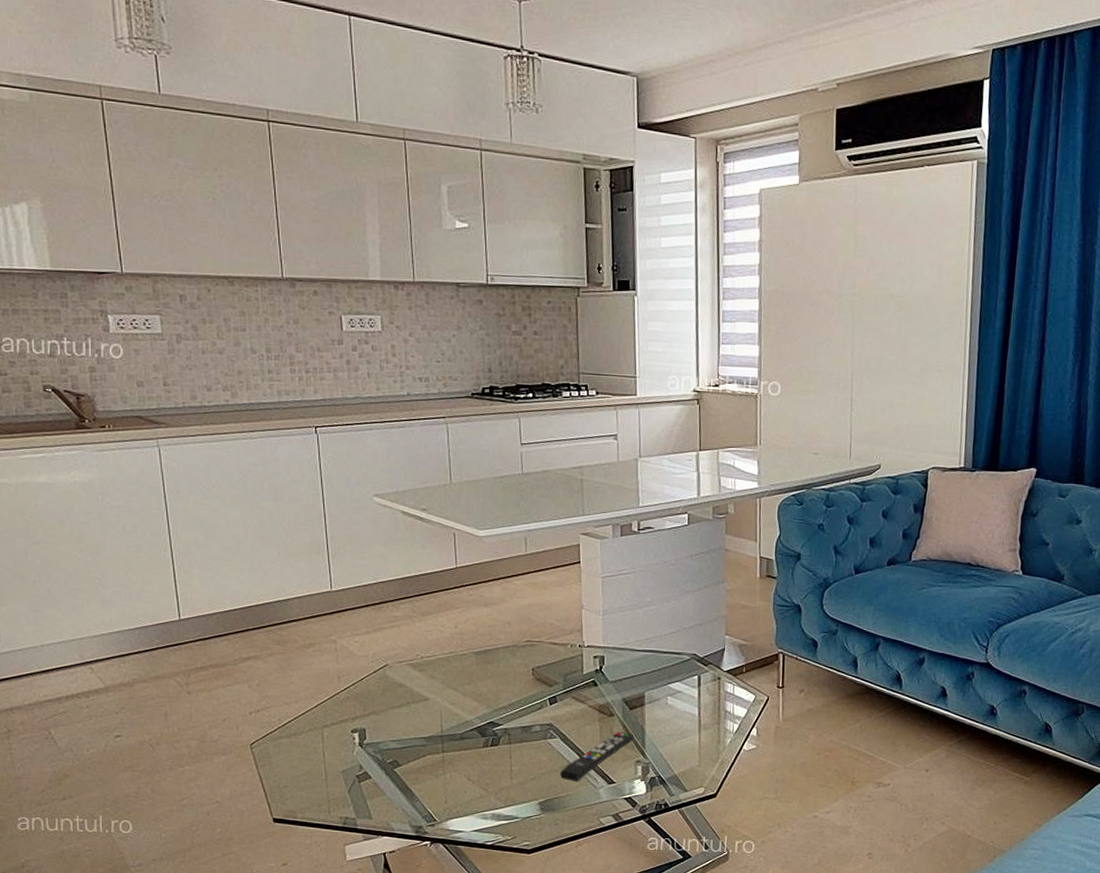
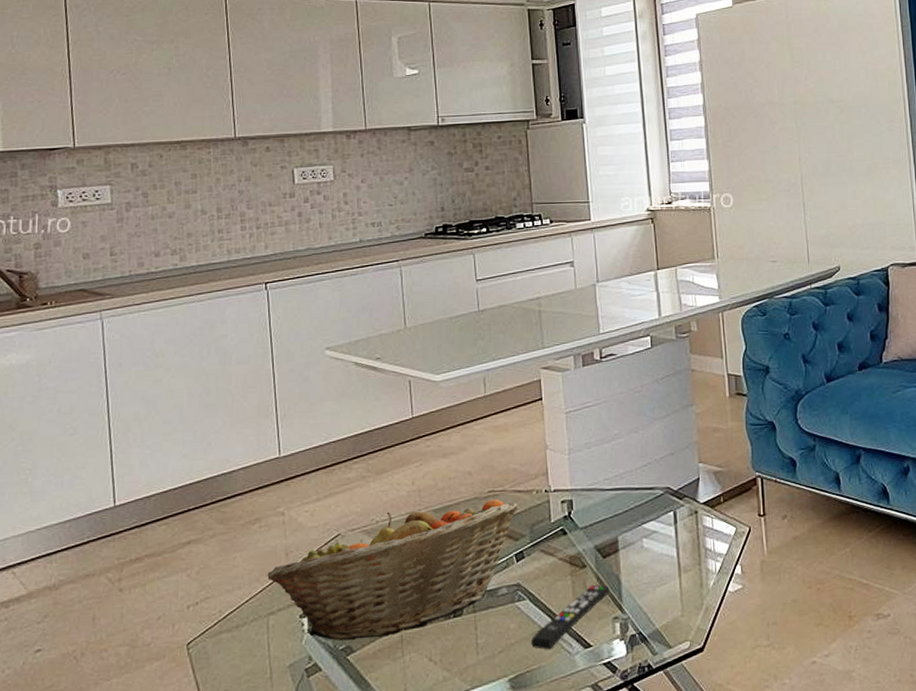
fruit basket: none [321,648,554,756] -> present [267,499,518,641]

